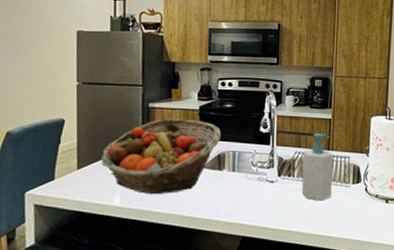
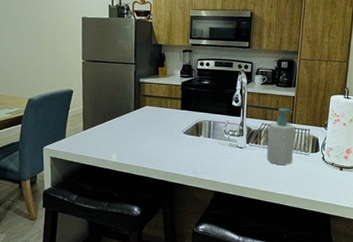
fruit basket: present [100,118,221,194] -> none [101,92,199,153]

